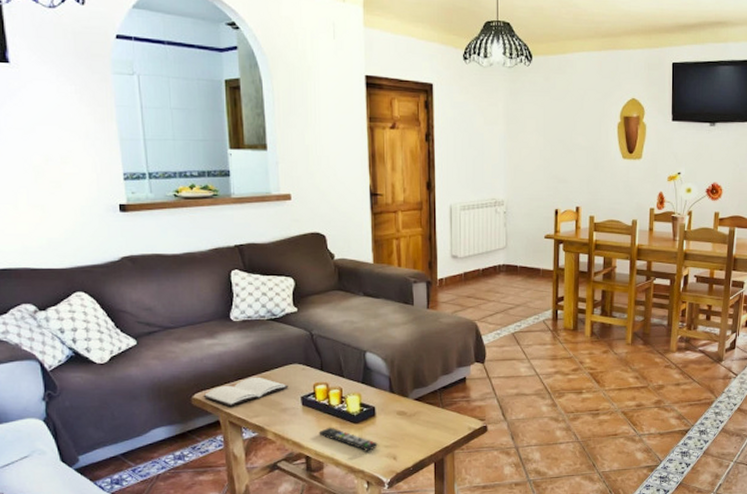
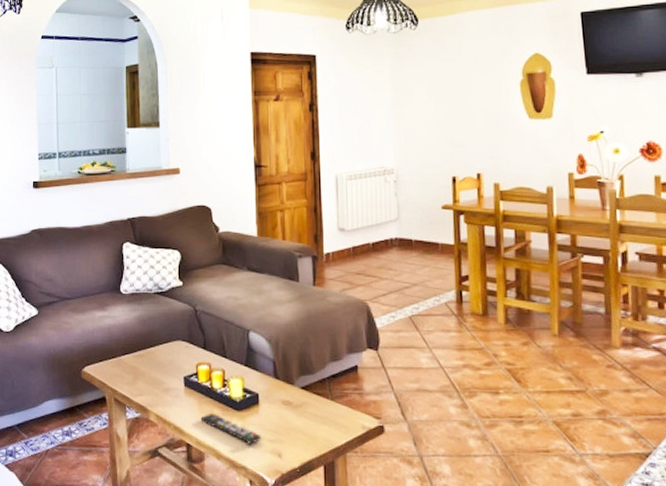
book: present [203,377,289,406] -> none [92,352,172,383]

